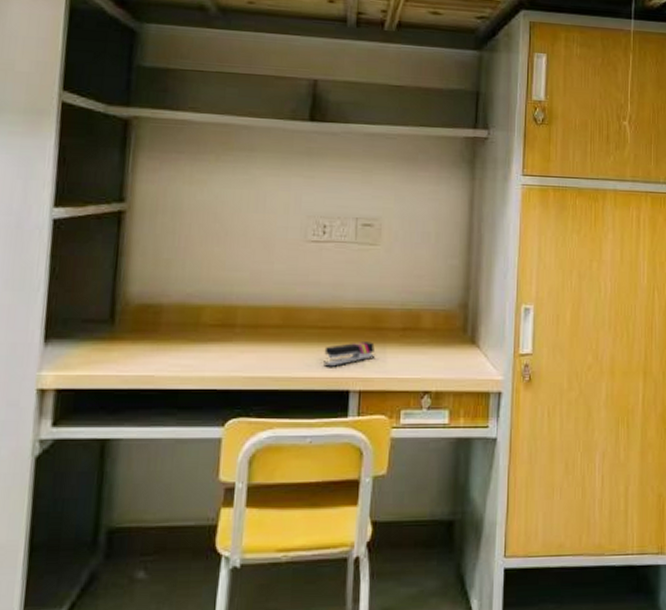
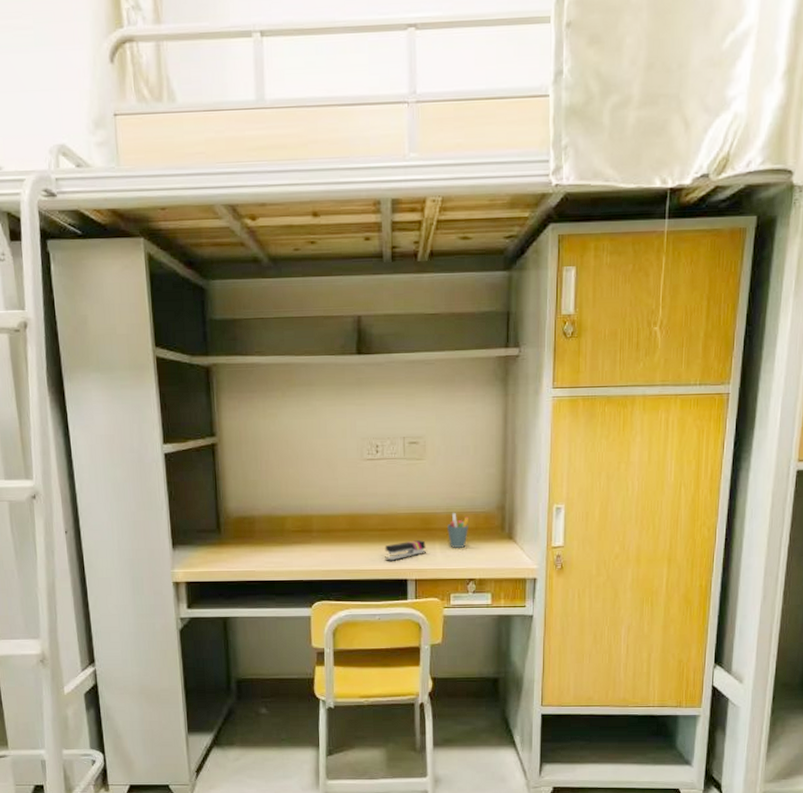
pen holder: none [401,310,427,353] -> present [447,513,469,548]

